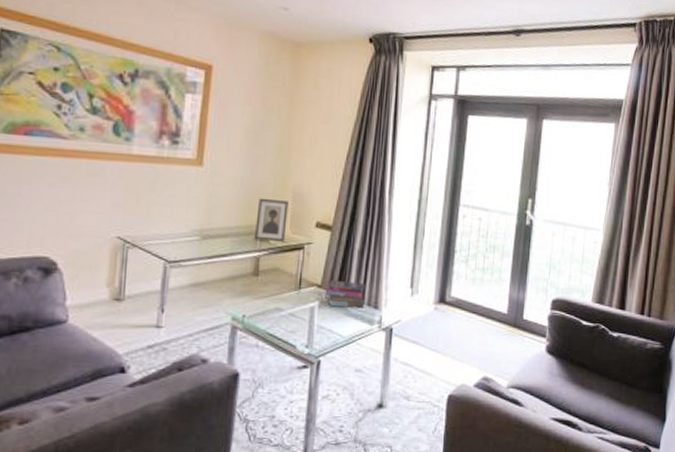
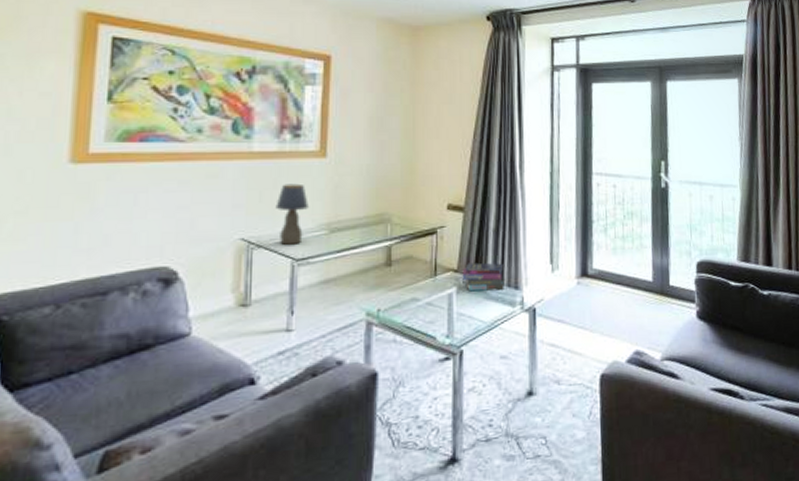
table lamp: none [151,188,184,247] -> present [275,183,310,245]
picture frame: present [255,198,289,241] -> none [385,184,417,228]

